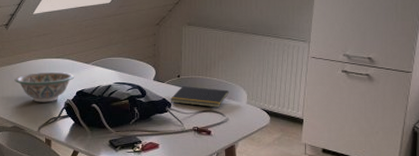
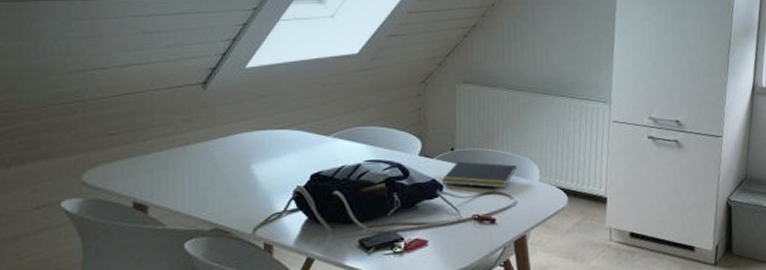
decorative bowl: present [14,71,74,102] -> none [216,148,307,192]

